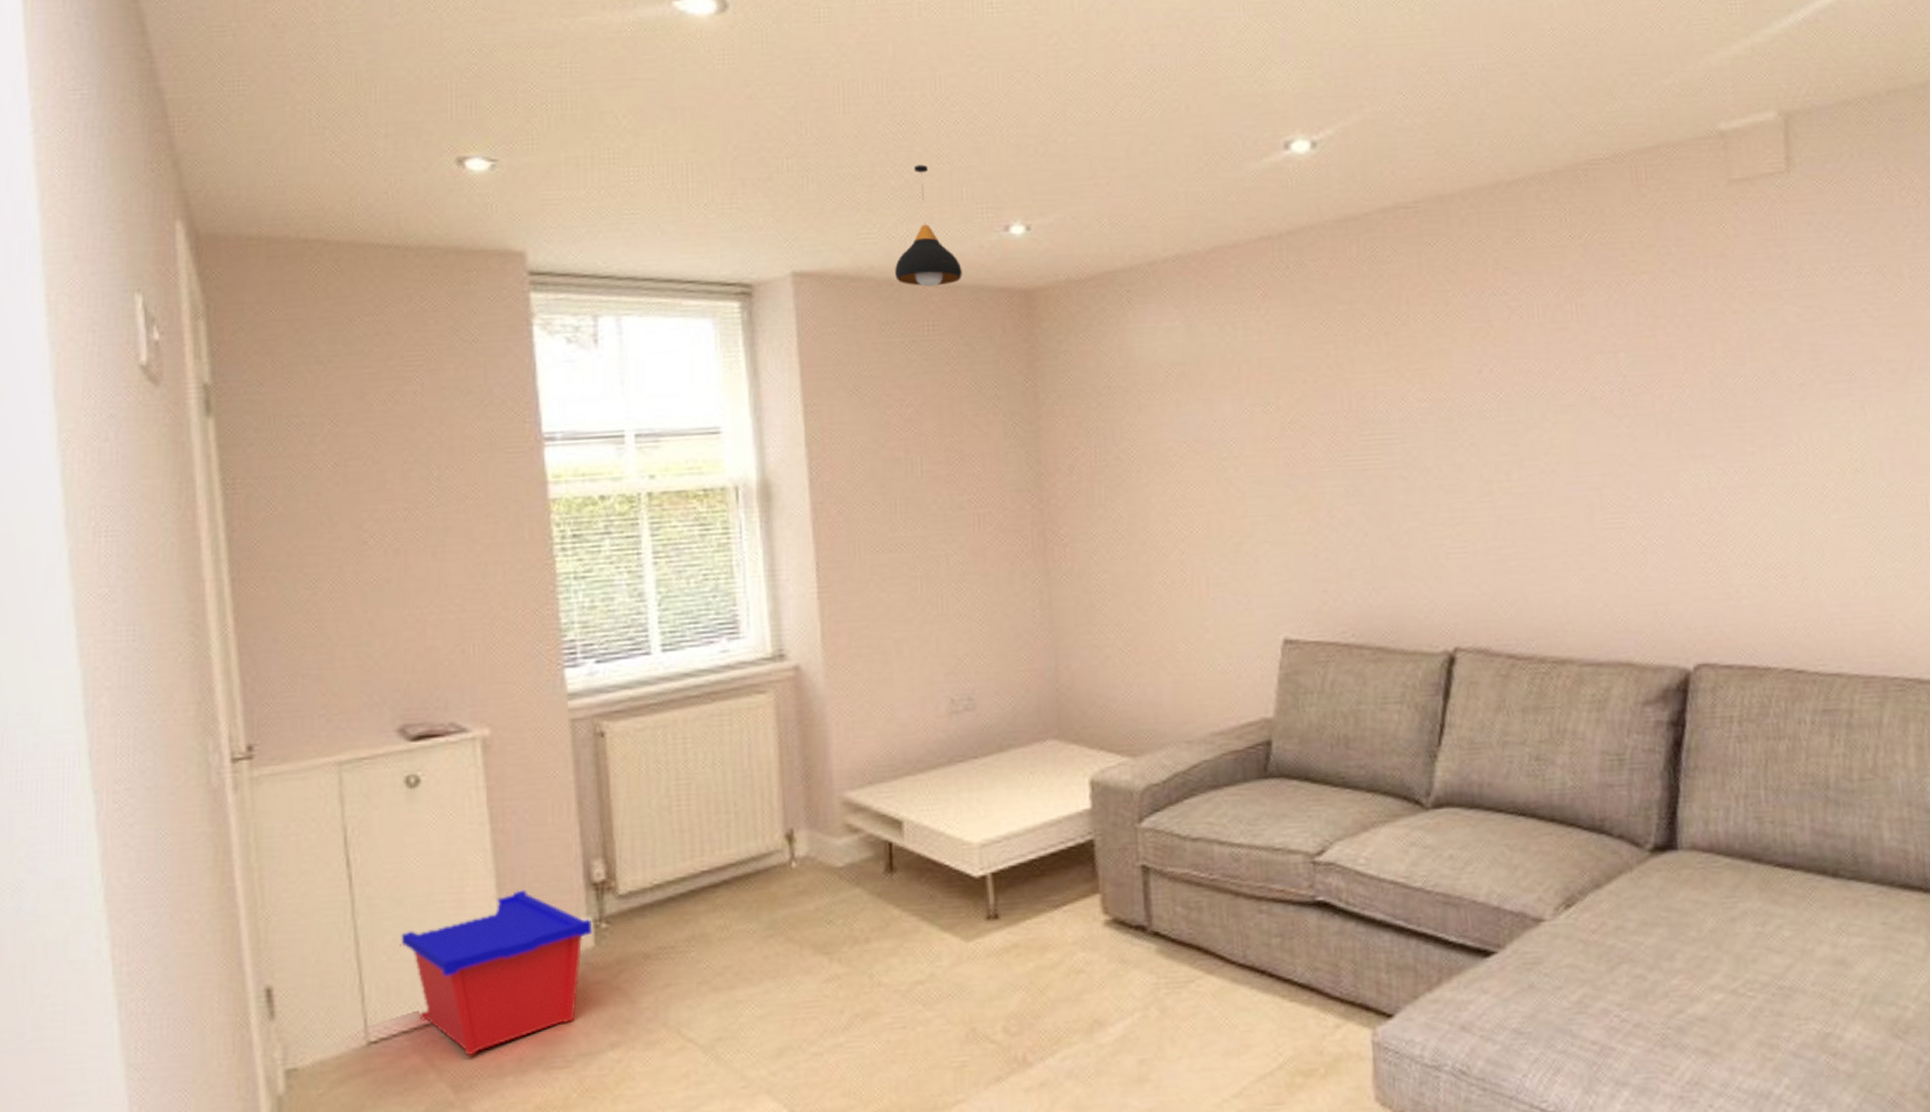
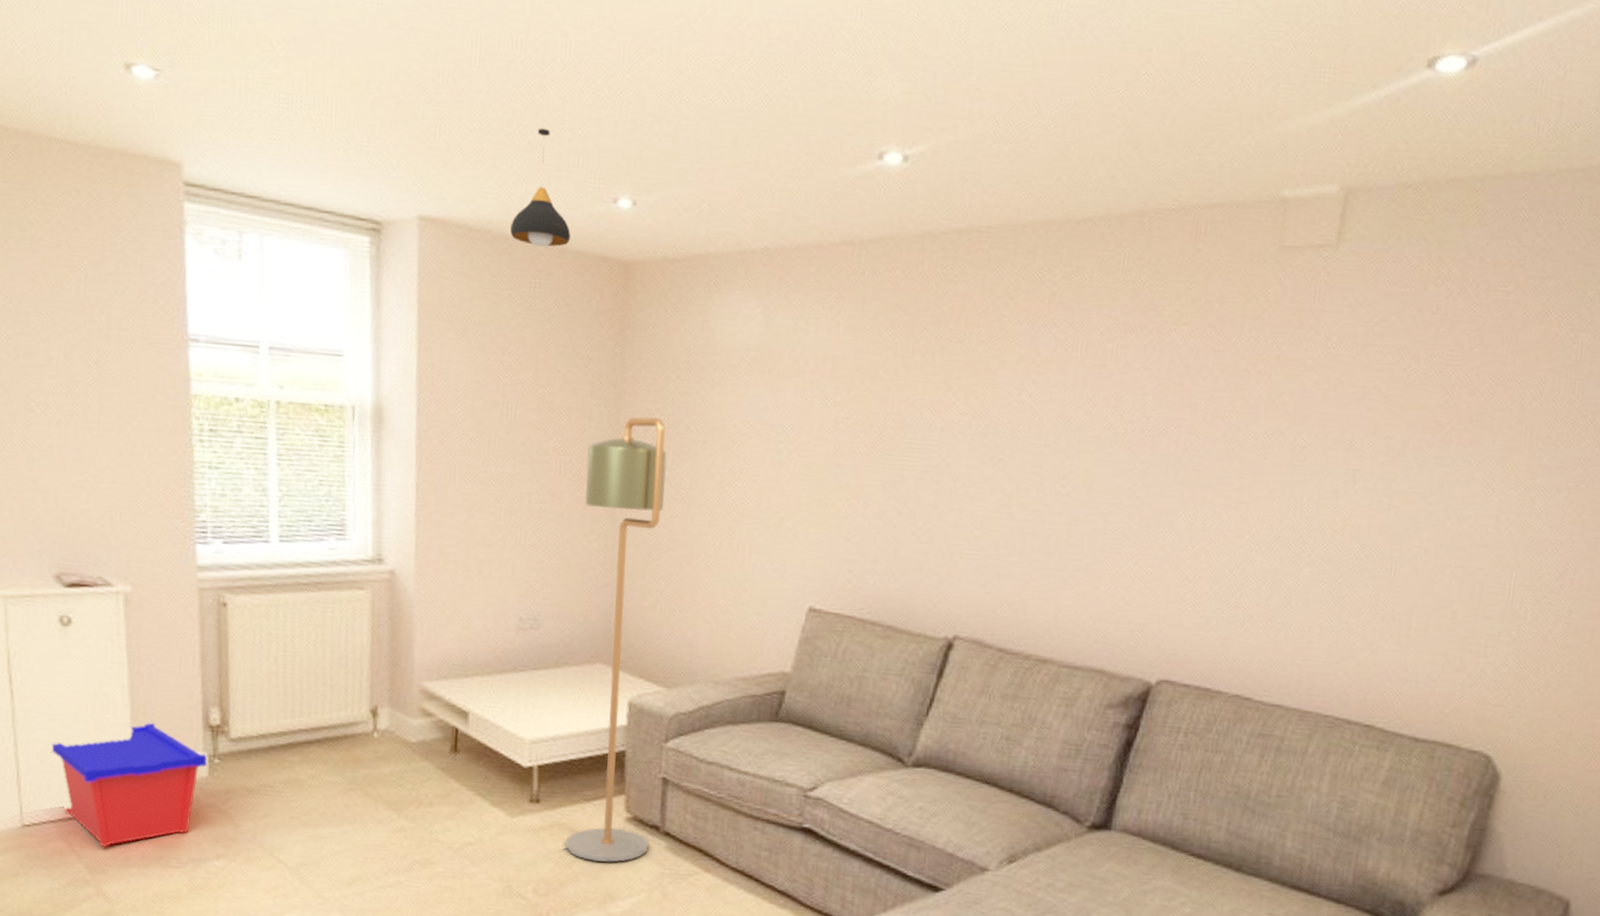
floor lamp: none [1008,452,1136,982] -> present [565,416,667,862]

